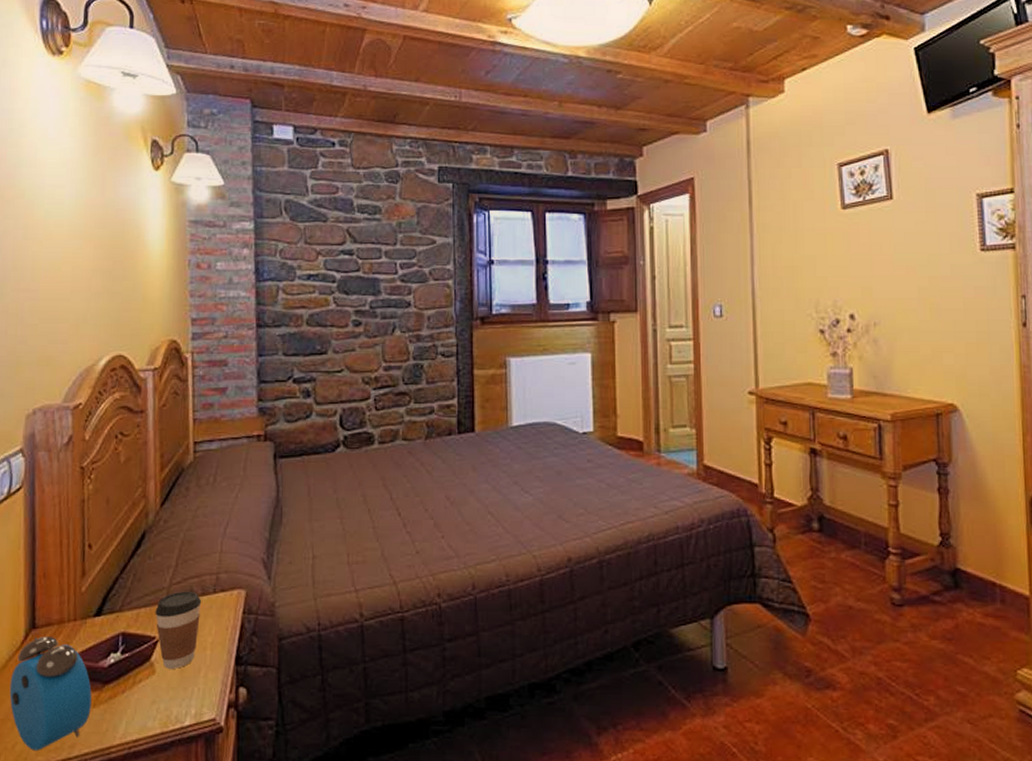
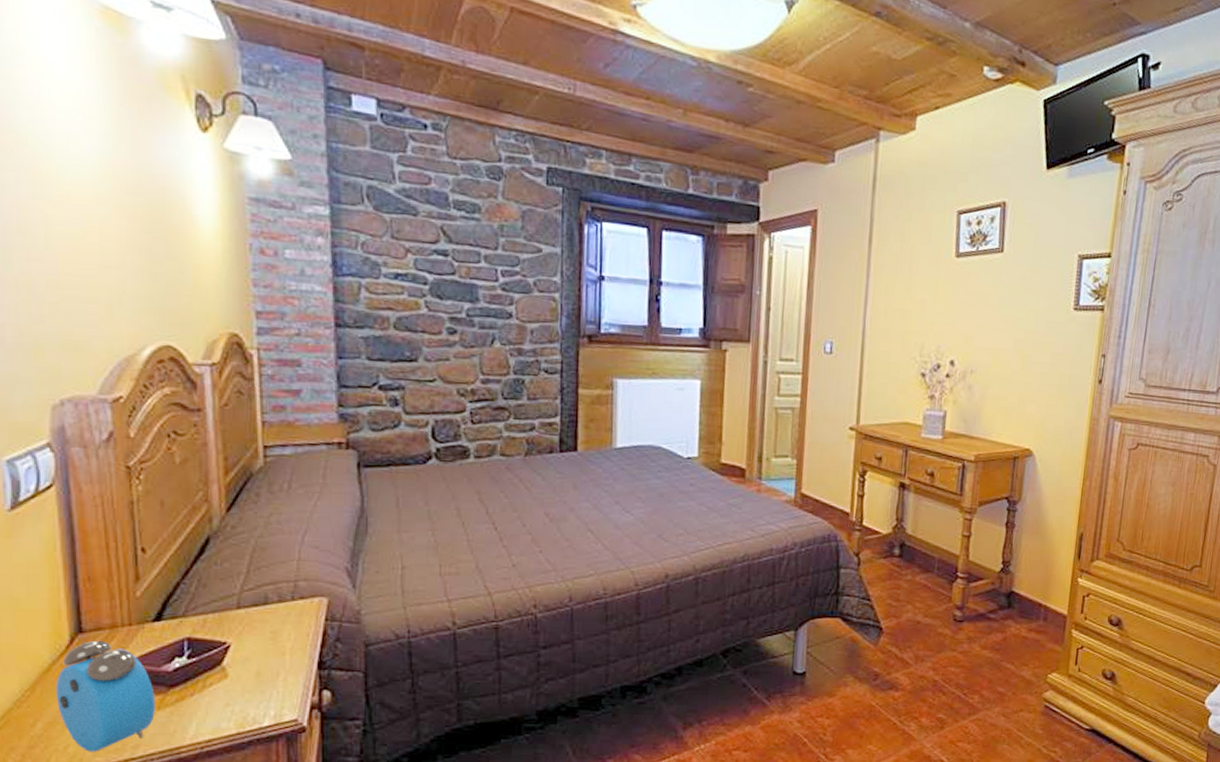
coffee cup: present [155,591,202,669] -> none [225,597,279,673]

